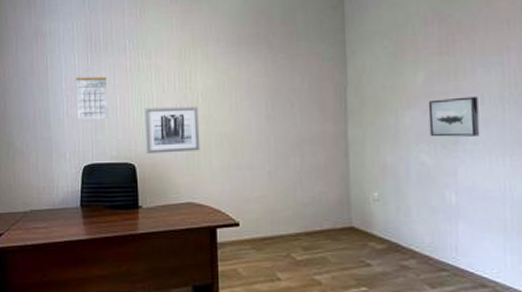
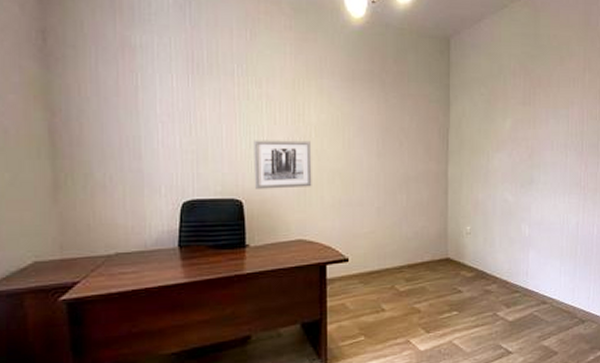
calendar: present [76,76,108,119] -> none [173,102,212,150]
wall art: present [428,96,480,137] -> none [512,143,549,178]

